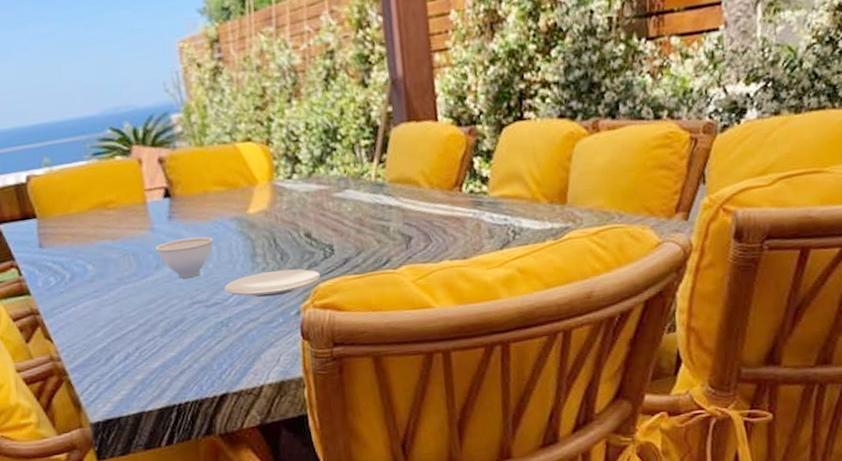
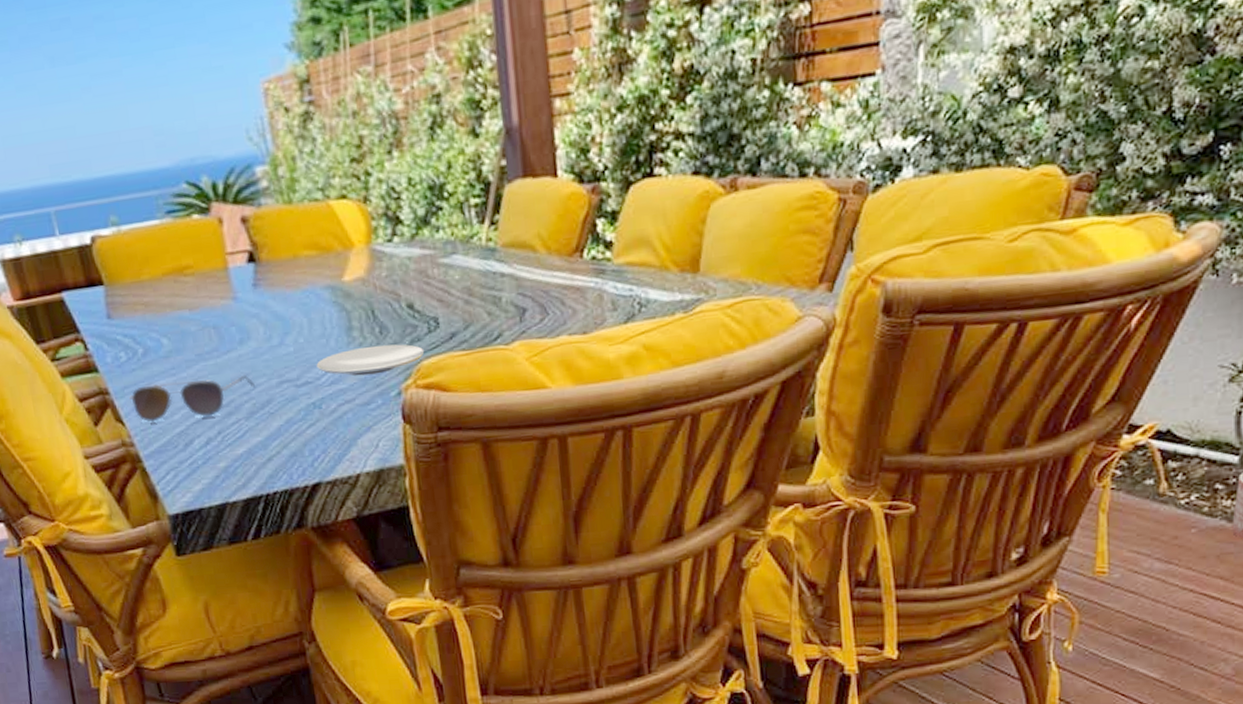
sunglasses: none [57,296,171,339] -> present [129,374,256,422]
bowl: present [156,236,214,279] -> none [239,307,304,355]

